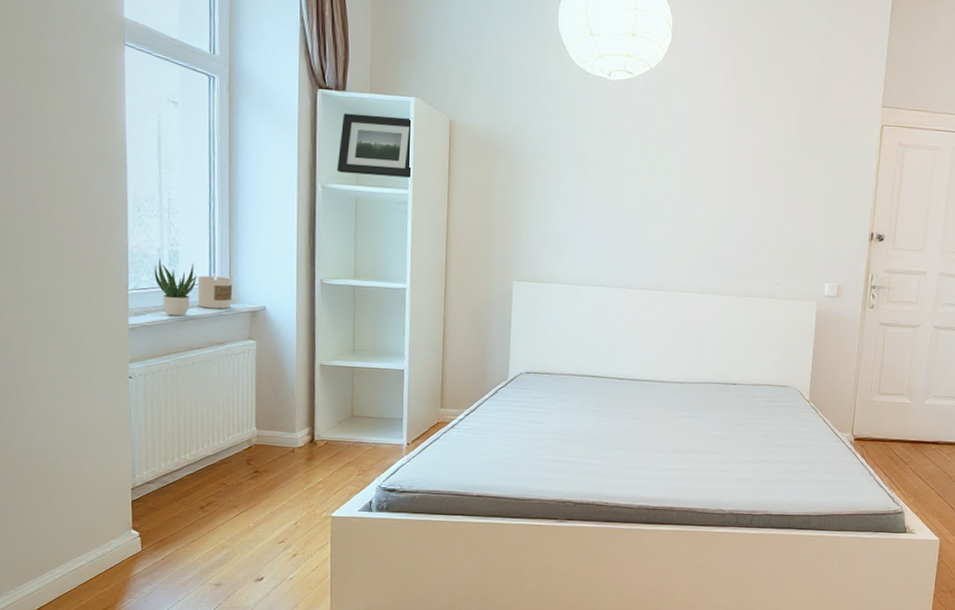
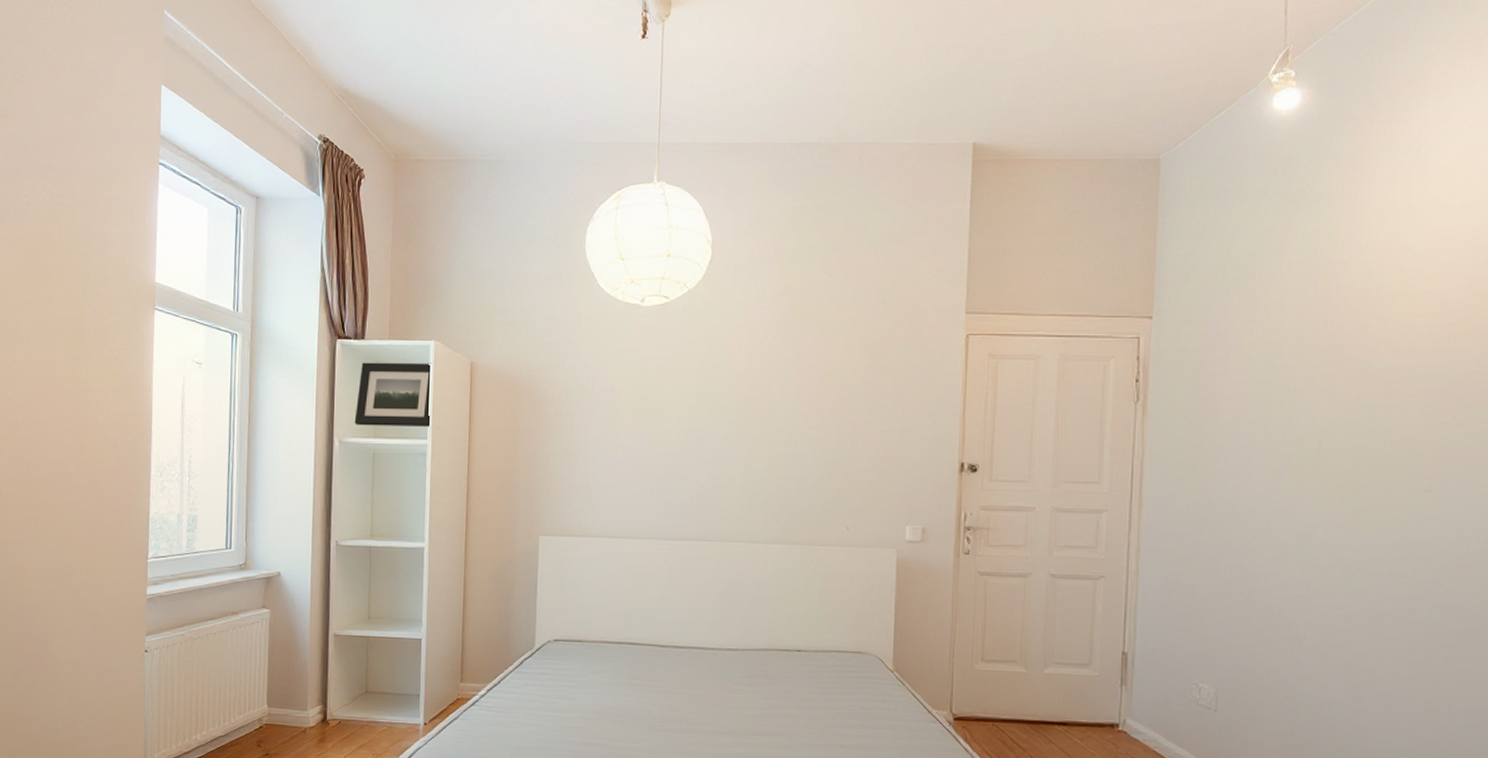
potted plant: present [154,258,197,316] -> none [173,524,214,585]
candle: present [197,273,233,309] -> none [214,537,249,576]

